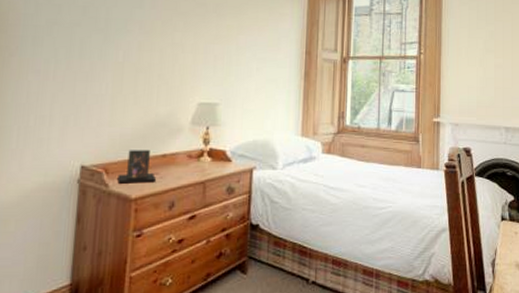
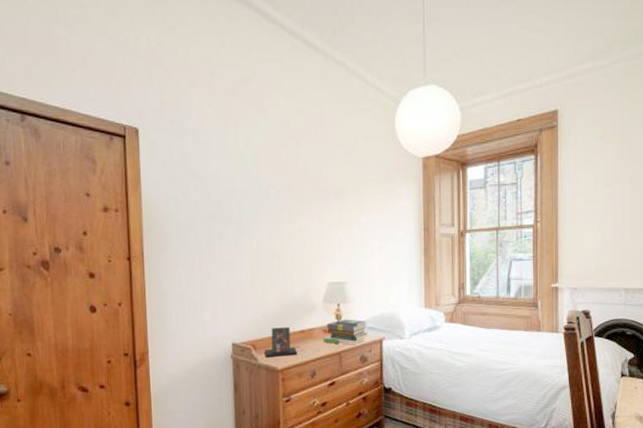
books: none [187,144,238,174] -> present [323,319,369,345]

